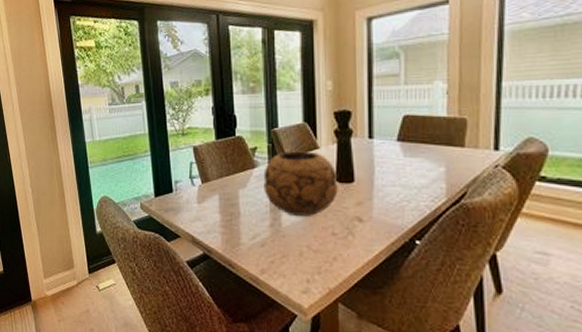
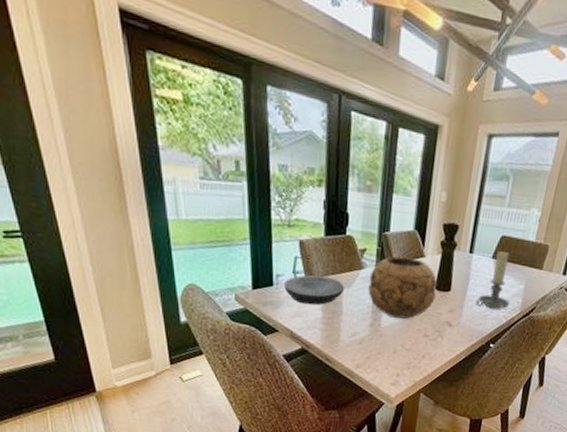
plate: none [183,179,240,208] -> present [284,275,345,305]
candle holder: none [387,131,431,198] -> present [475,250,510,309]

